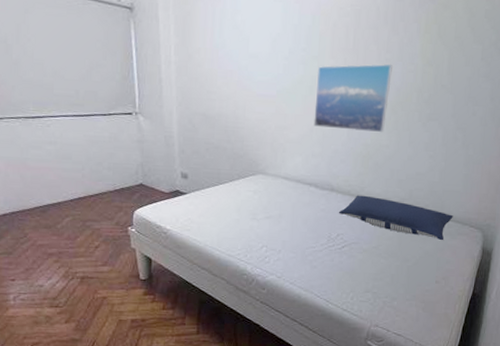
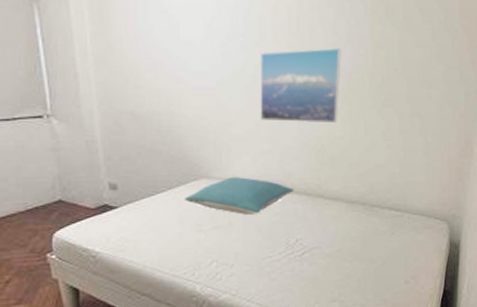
pillow: none [242,175,340,209] -> present [184,177,295,215]
pillow: present [338,195,453,240] -> none [295,193,417,236]

